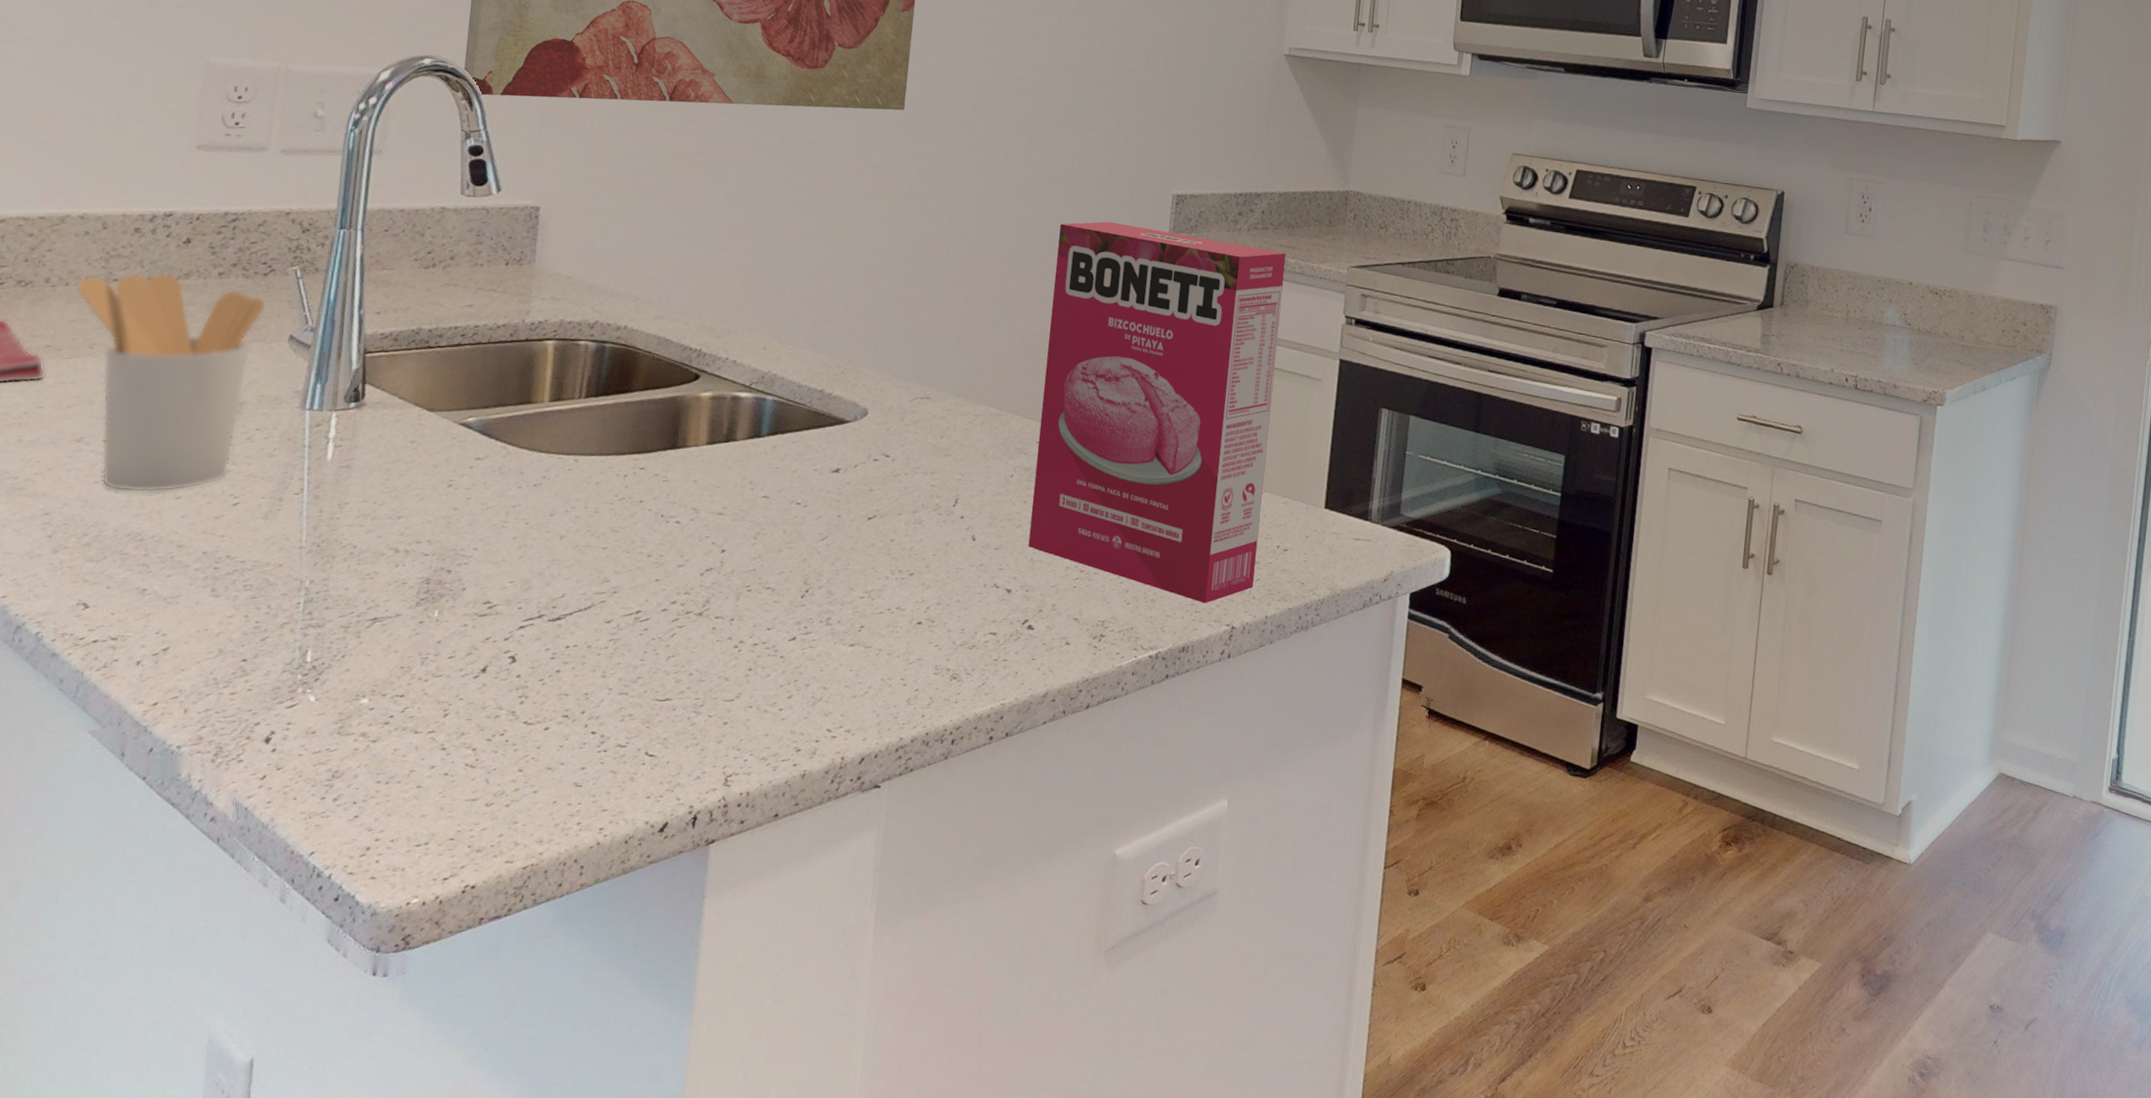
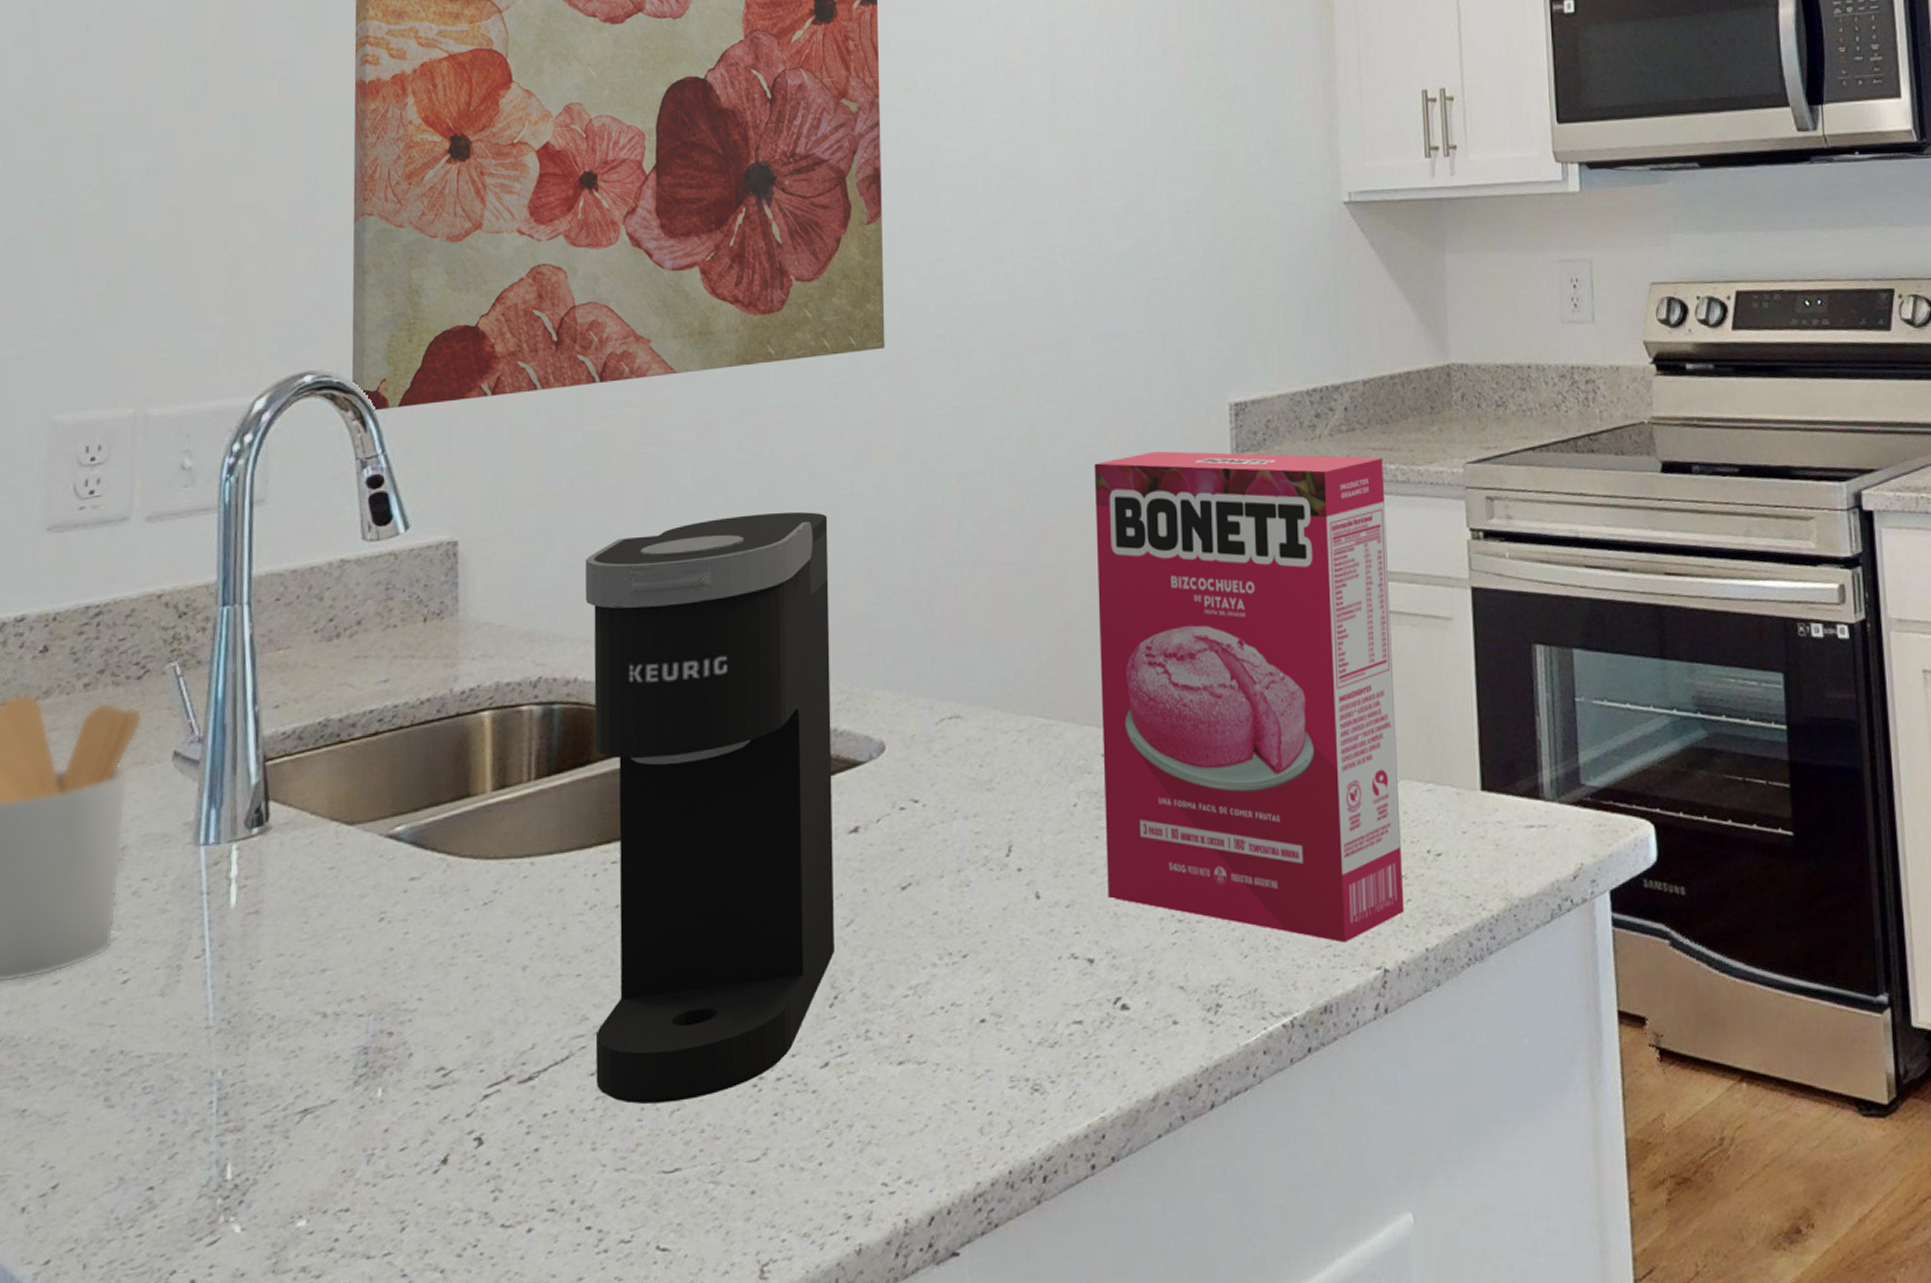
coffee maker: none [610,221,843,651] -> present [585,511,834,1104]

